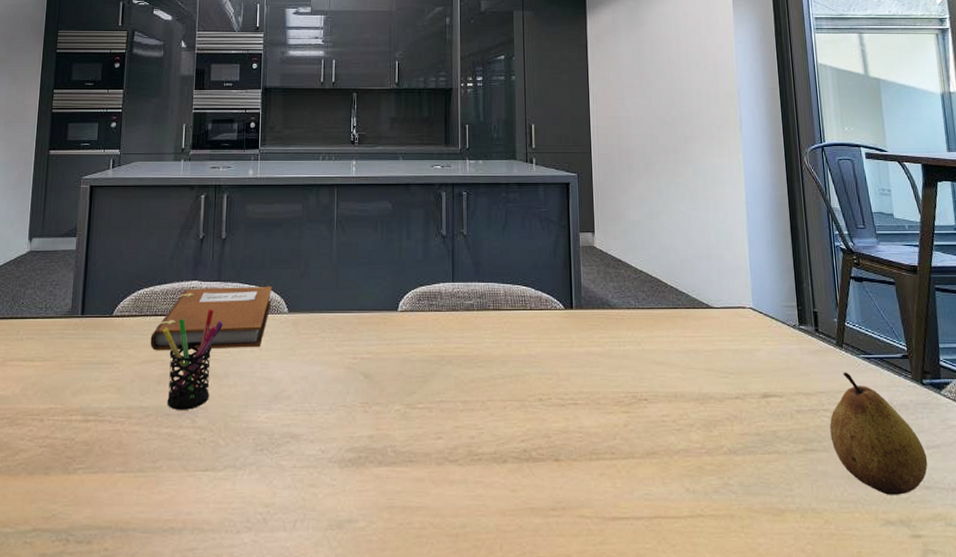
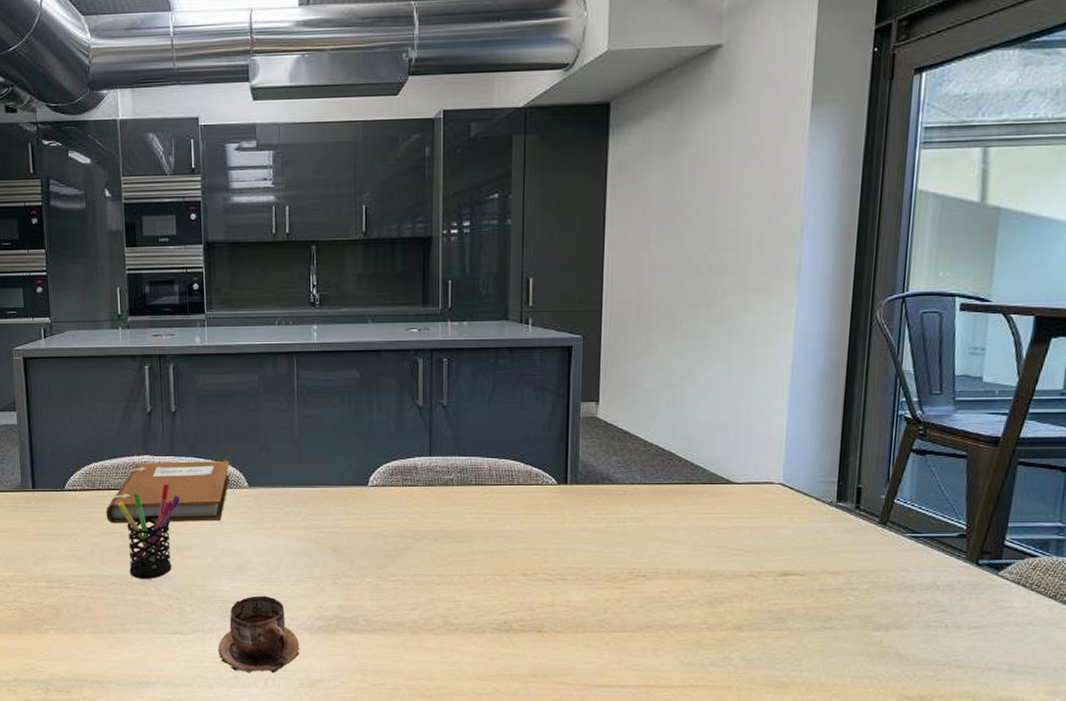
cup: none [248,426,330,515] -> present [218,596,300,674]
fruit: present [829,372,928,495] -> none [854,551,967,673]

